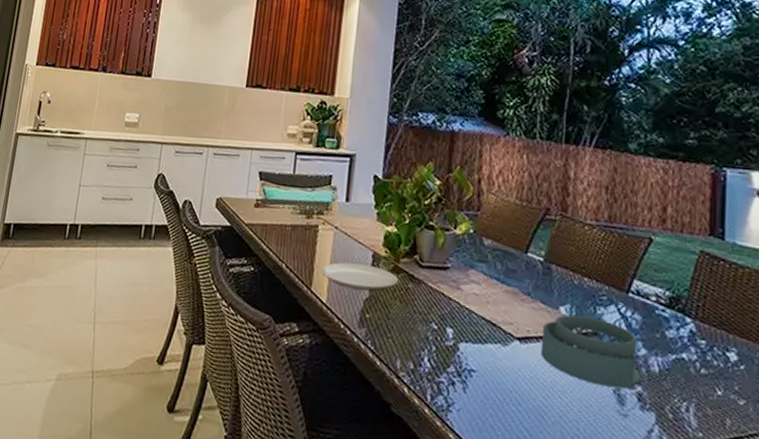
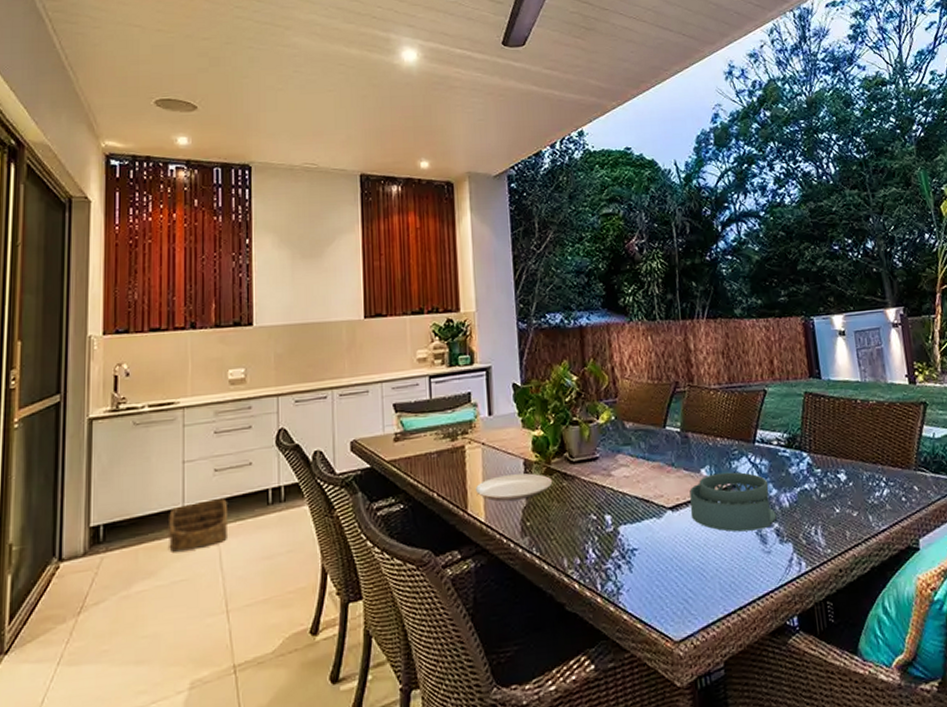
basket: none [58,222,108,263] -> present [169,498,229,552]

